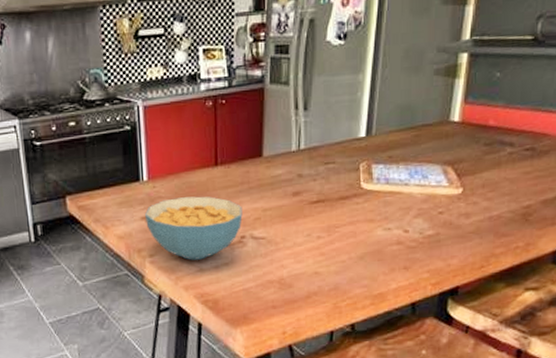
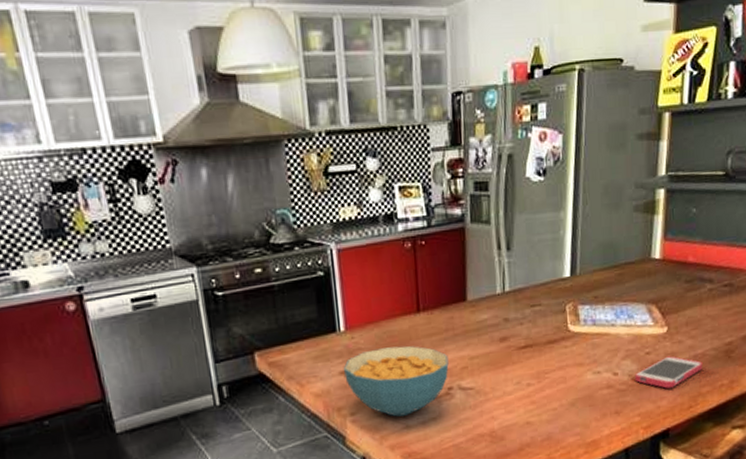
smartphone: none [425,216,498,248] -> present [634,356,703,389]

